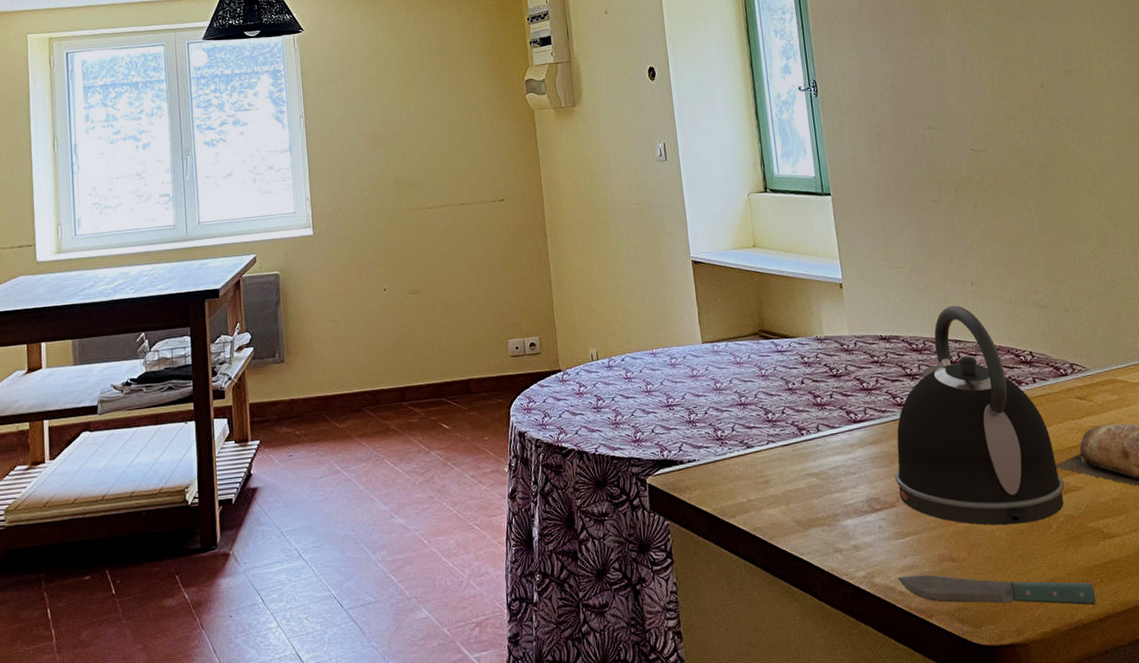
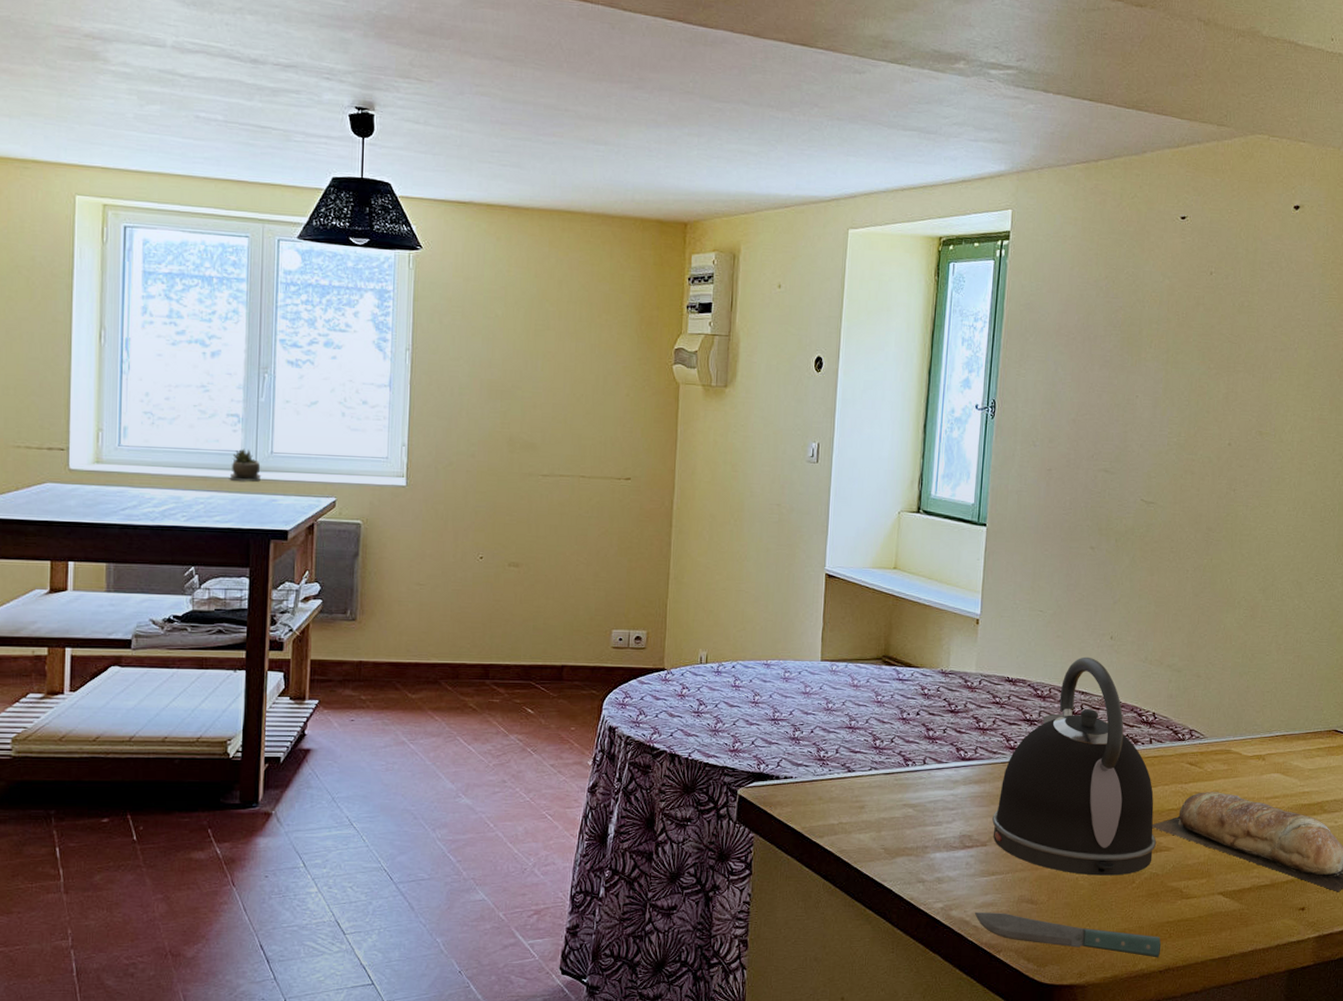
succulent plant: none [167,222,192,252] -> present [230,448,261,482]

